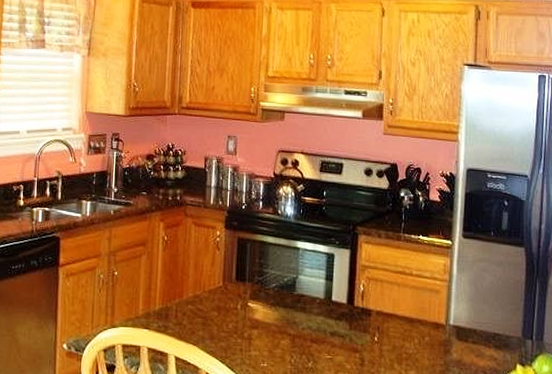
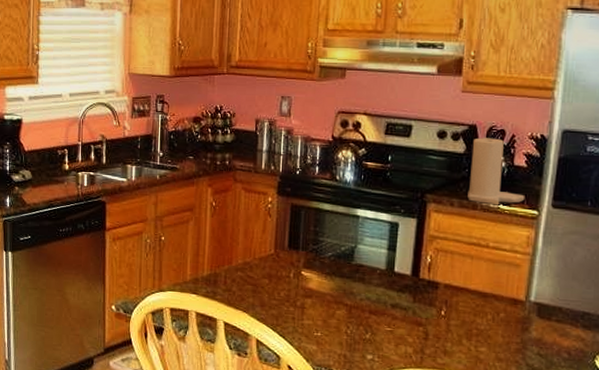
paper towel: none [392,175,440,236] -> present [467,138,525,205]

